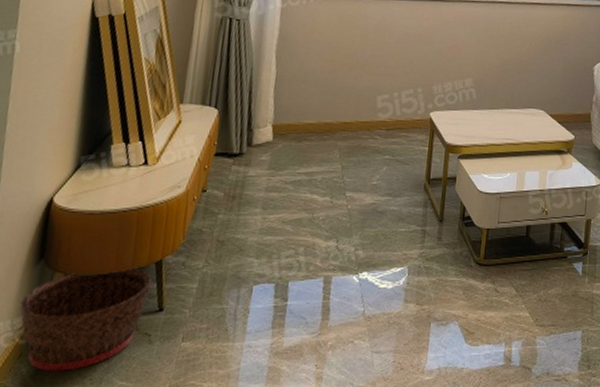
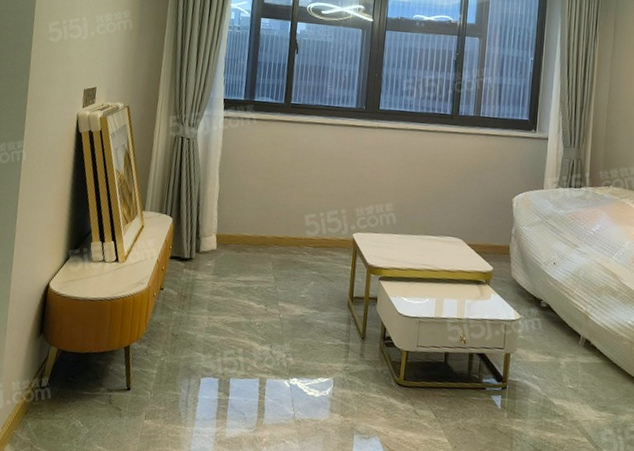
basket: present [19,267,152,372] -> none [26,348,122,431]

